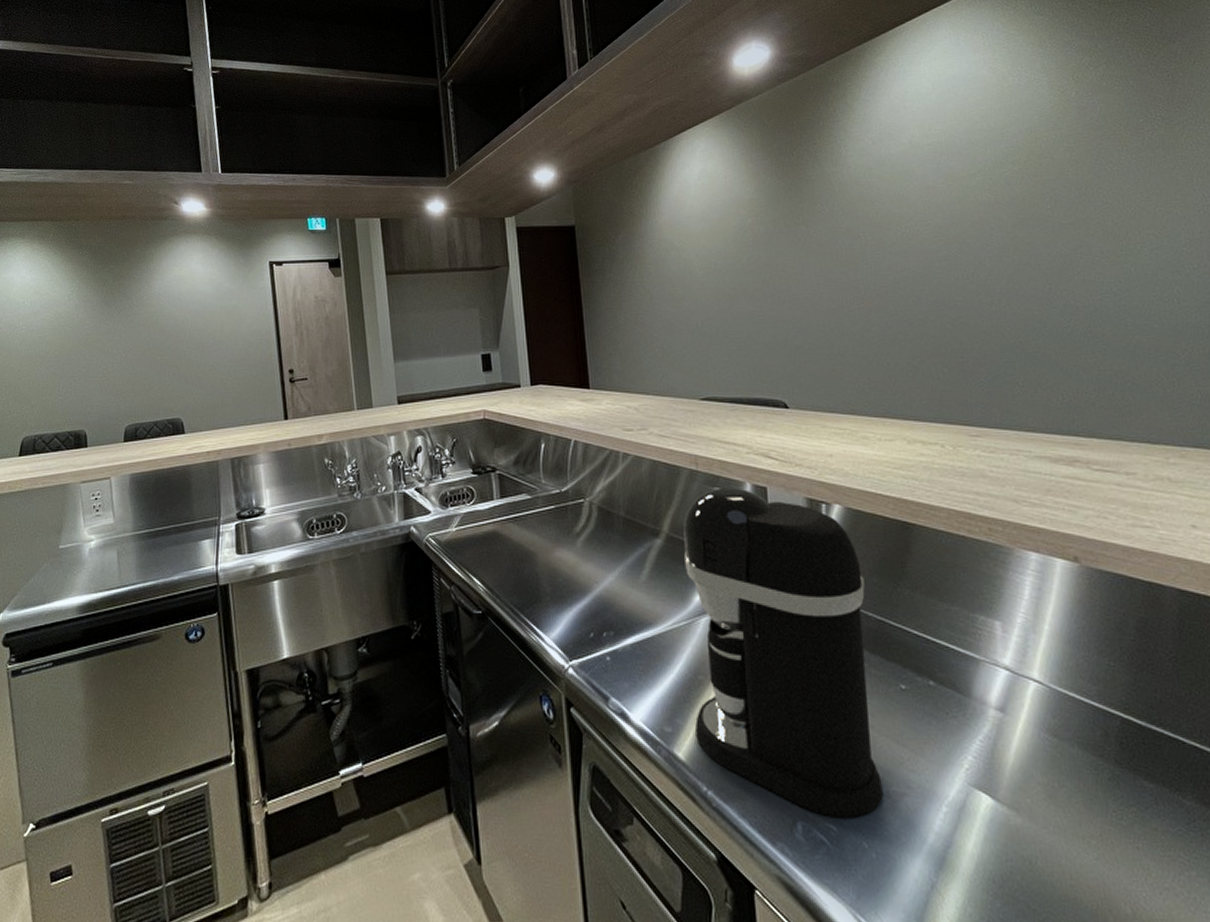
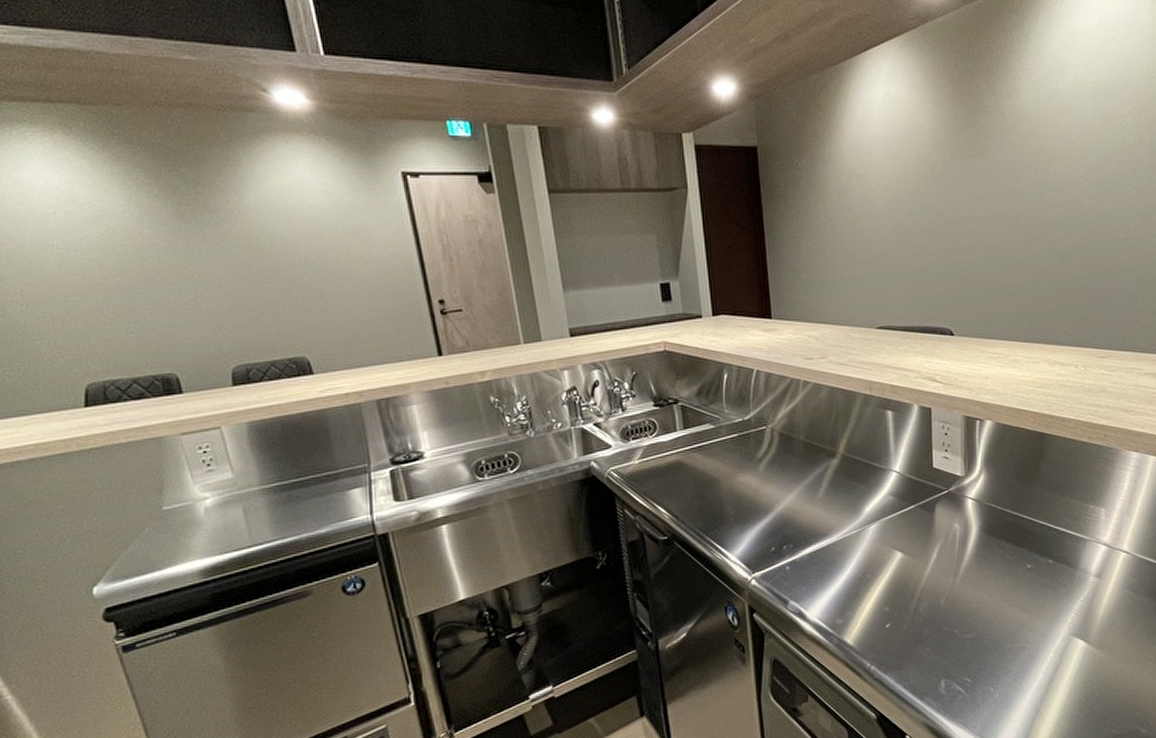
coffee maker: present [683,487,883,818] -> none [856,409,1007,672]

